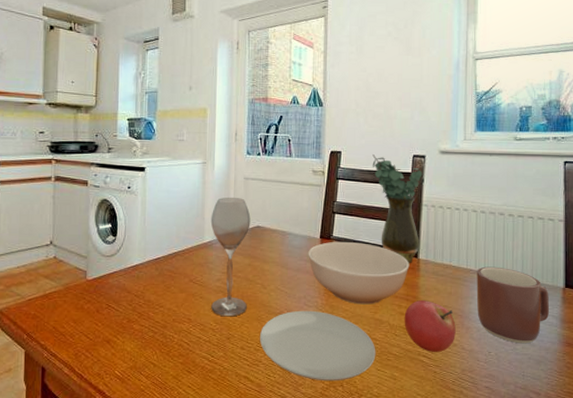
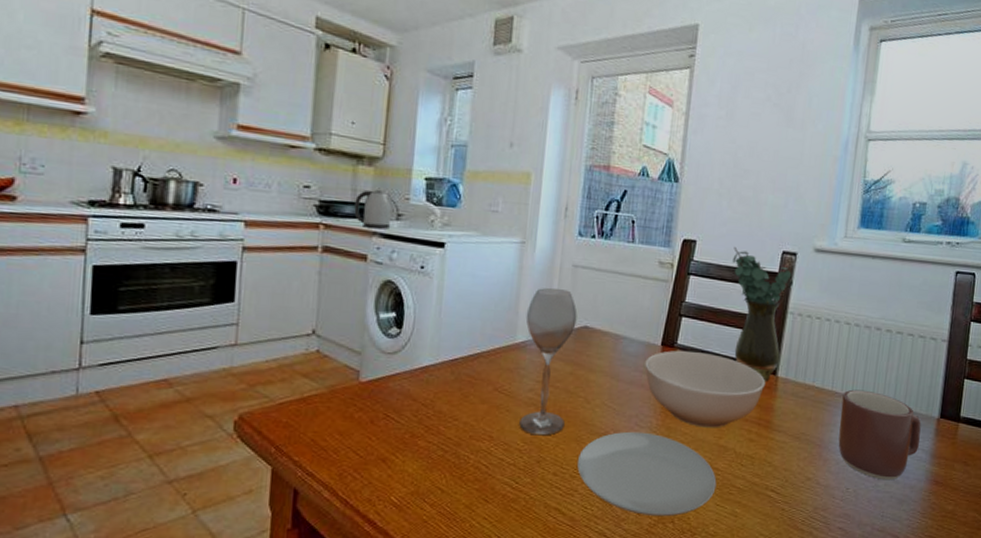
kettle: none [76,131,104,160] -> present [354,190,392,229]
fruit: present [404,300,456,352] -> none [752,425,812,486]

